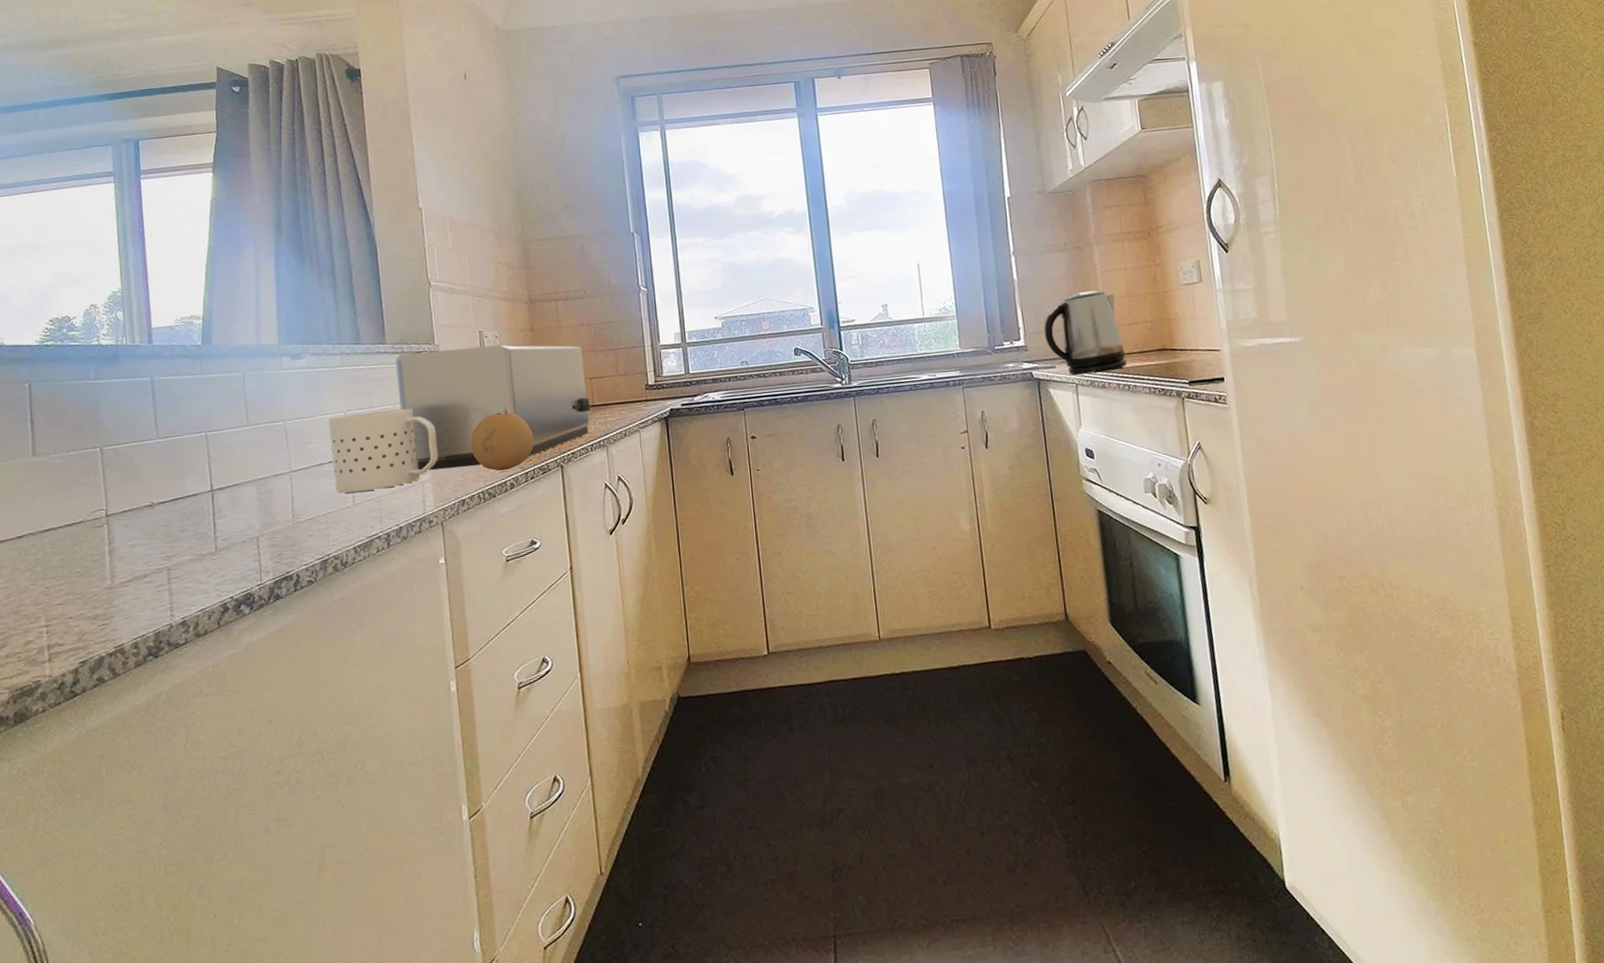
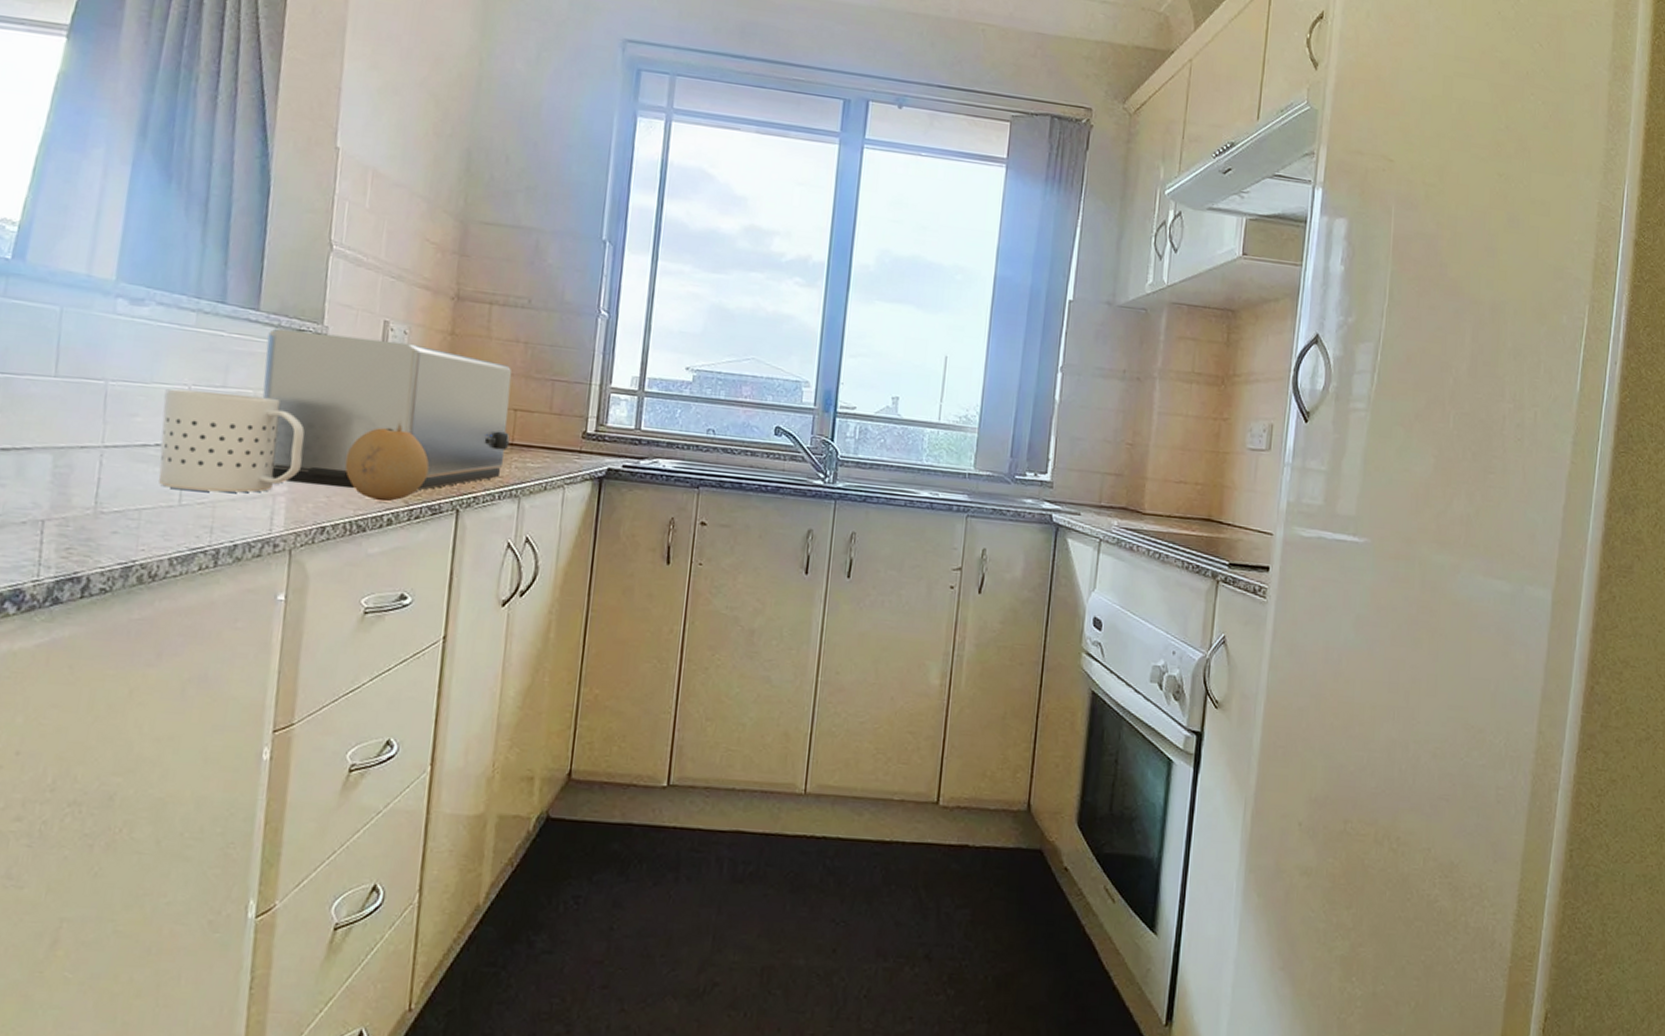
kettle: present [1043,290,1127,375] -> none [1076,431,1167,532]

